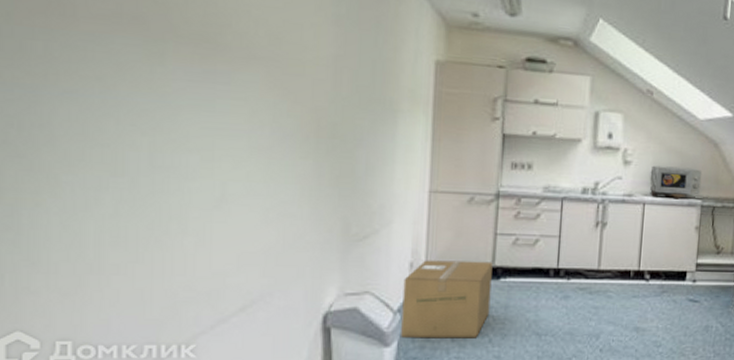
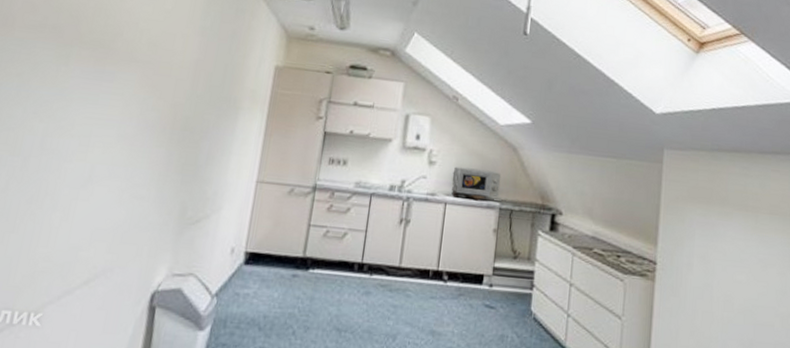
box: present [401,260,493,339] -> none [214,246,304,329]

